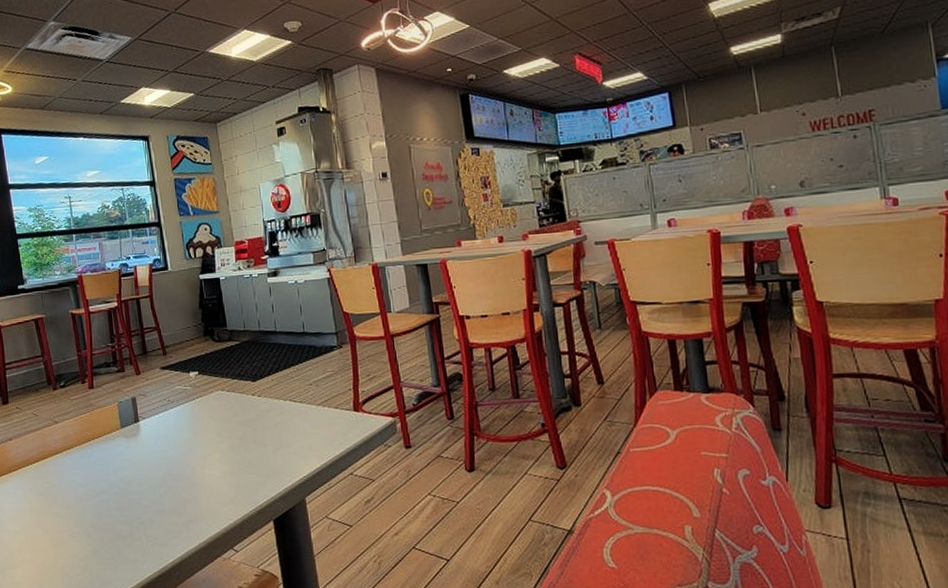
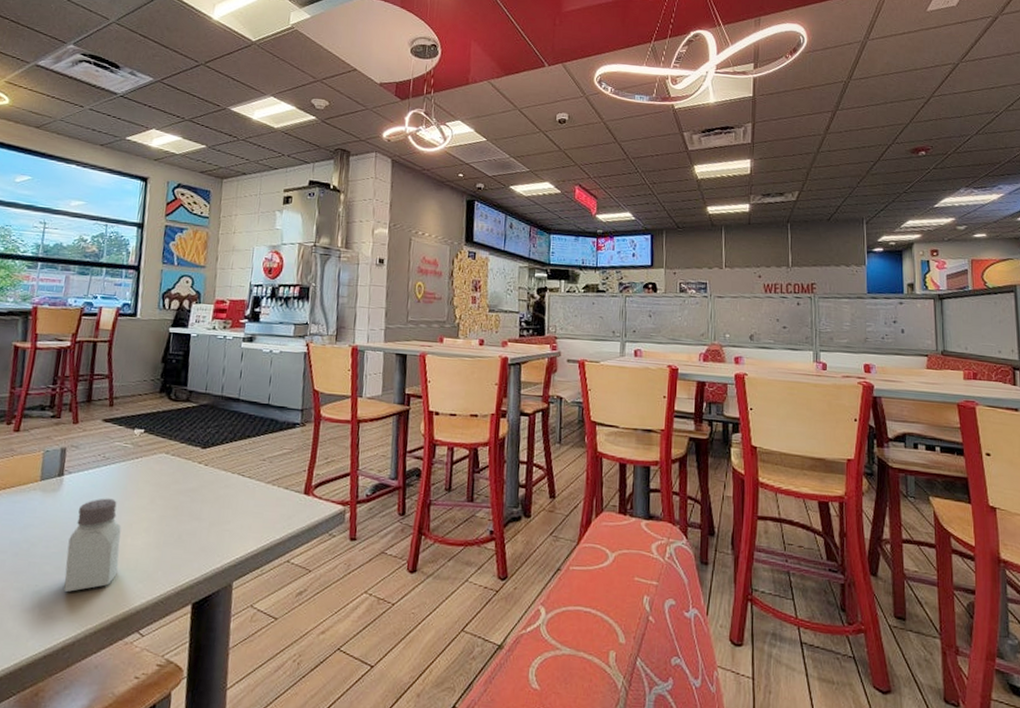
saltshaker: none [156,436,204,521] -> present [63,498,122,593]

